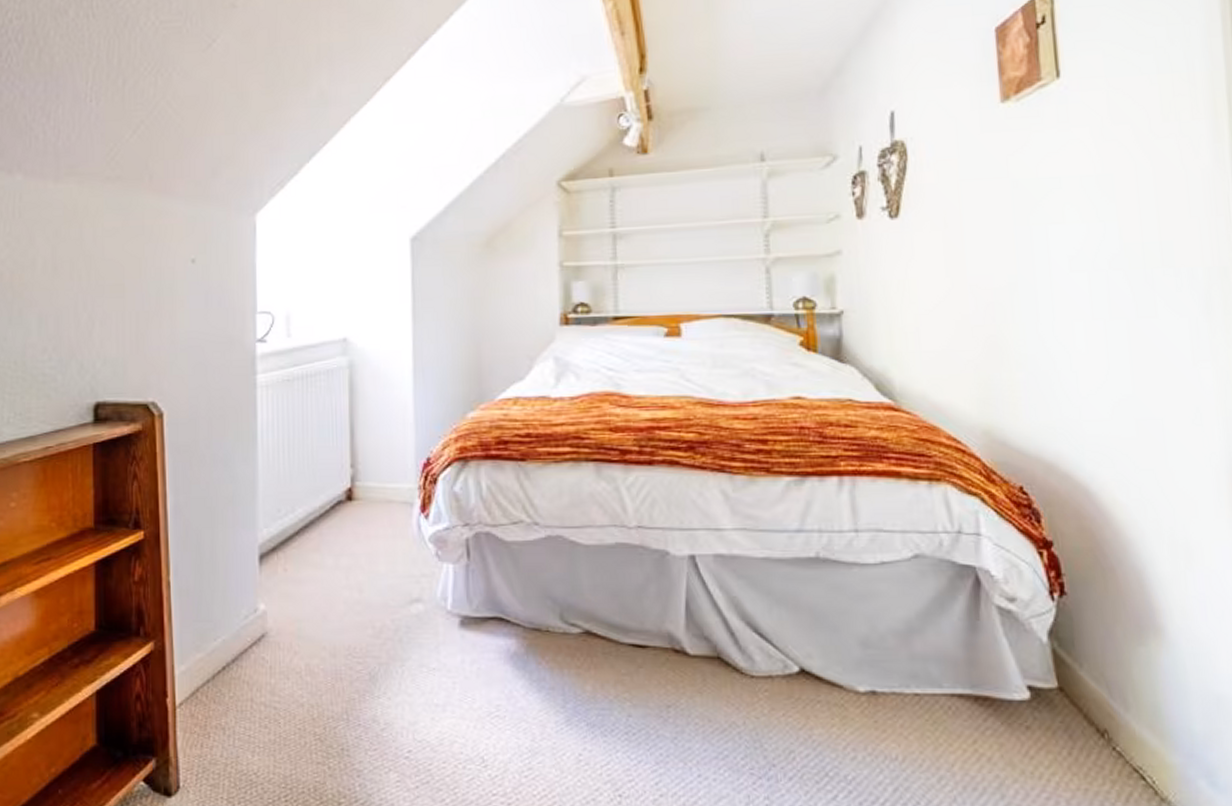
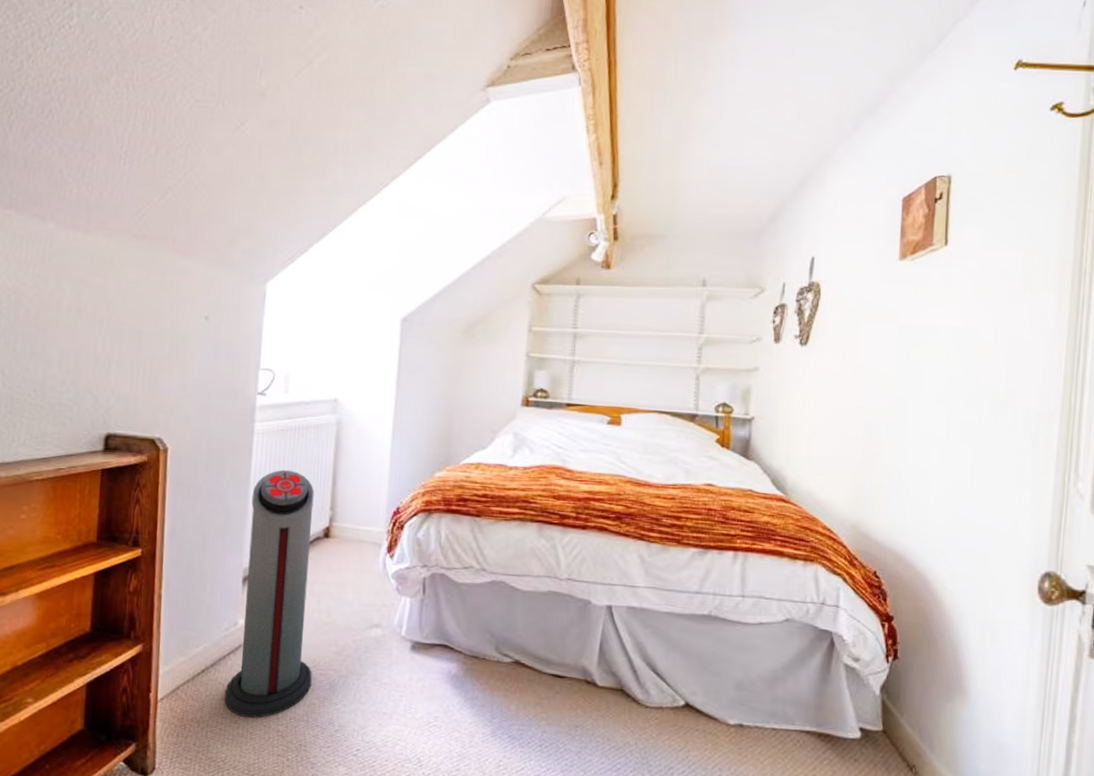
air purifier: none [250,425,348,720] -> present [224,469,314,718]

